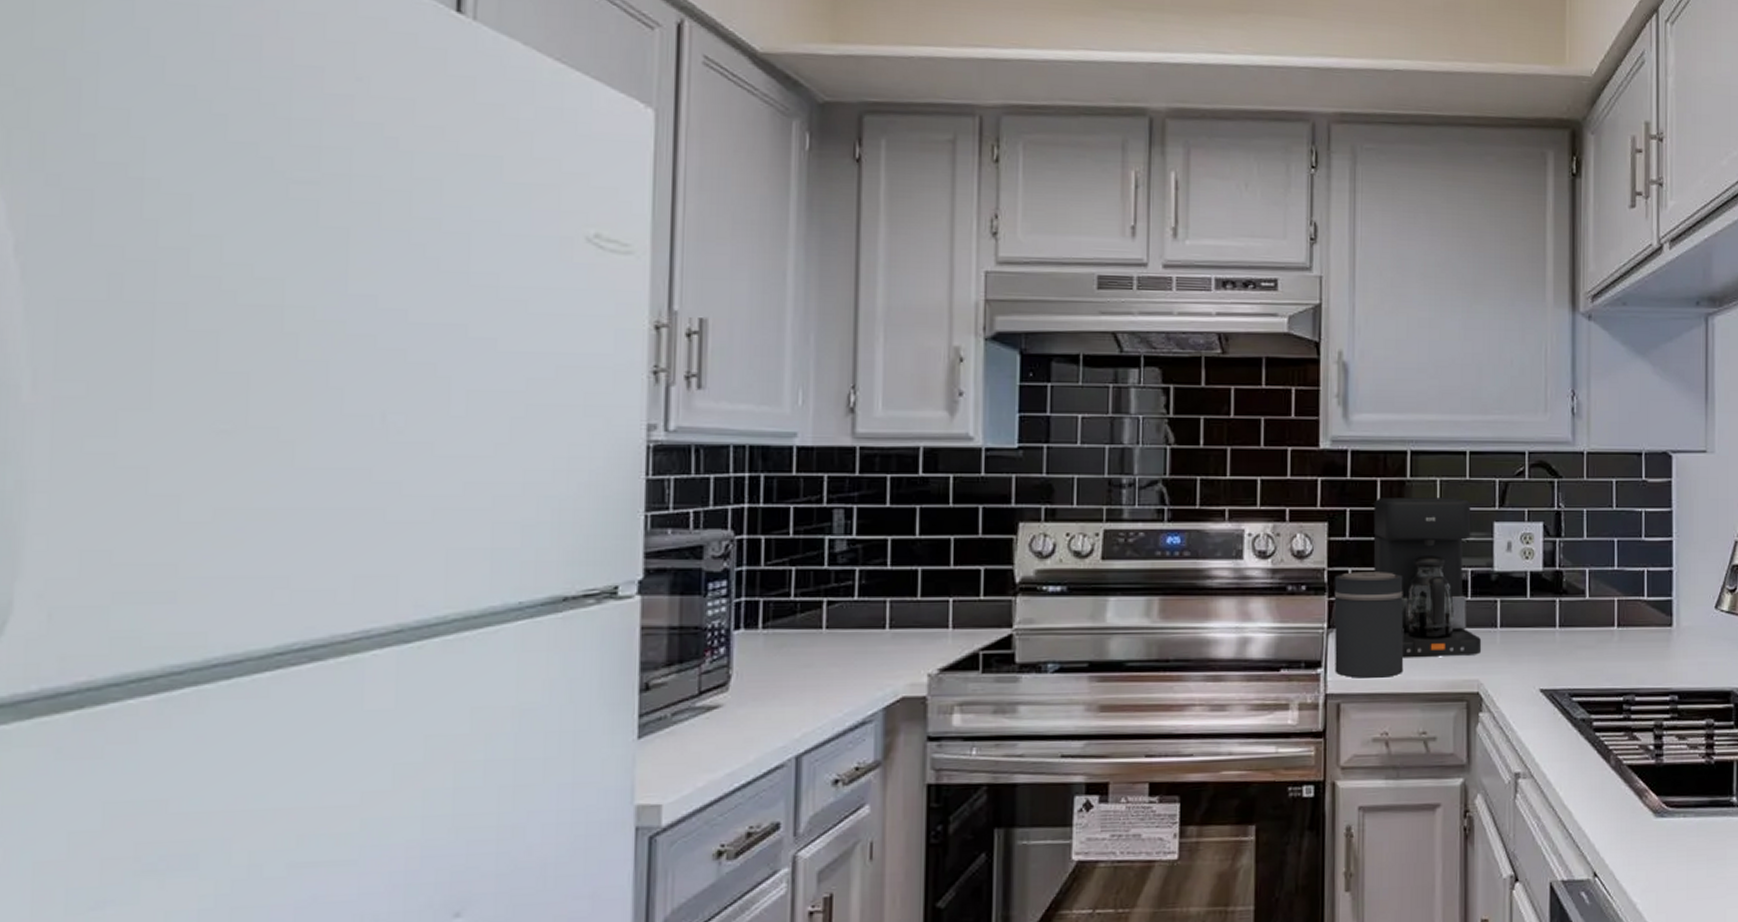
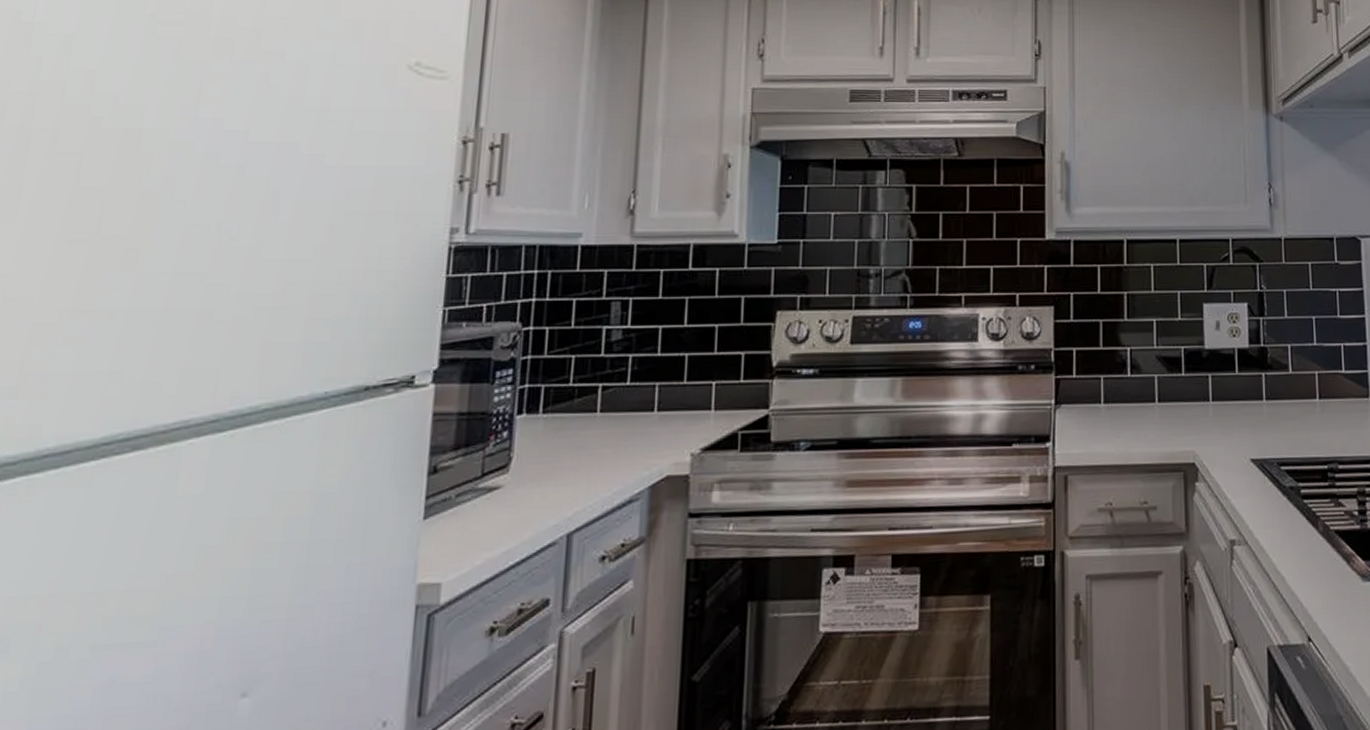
cylinder: present [1334,572,1404,678] -> none [1061,351,1125,451]
coffee maker: present [1373,498,1482,658] -> none [1095,282,1196,432]

